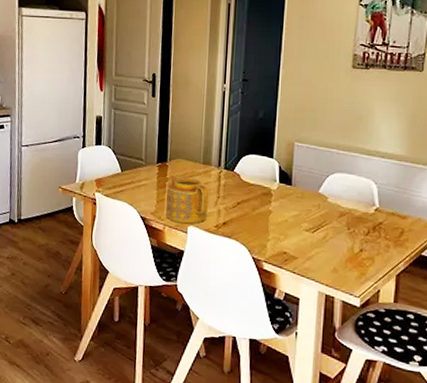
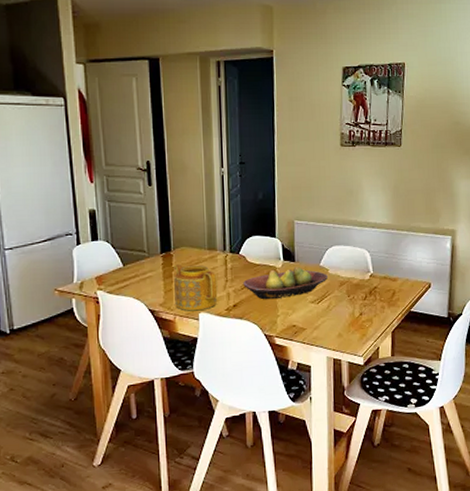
fruit bowl: none [235,190,327,222] -> present [243,266,329,300]

